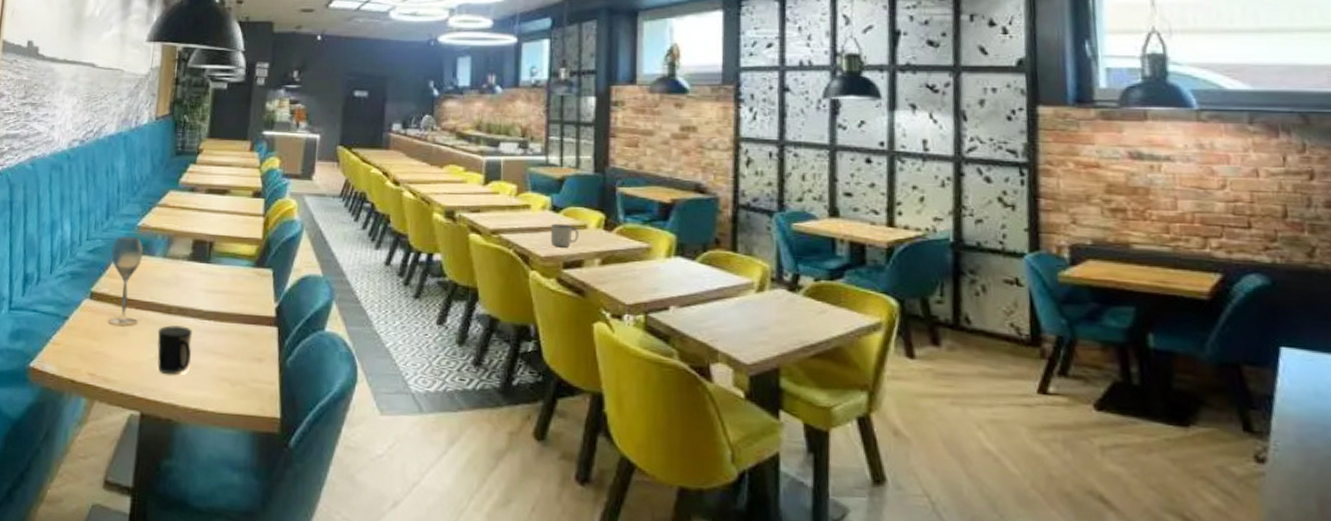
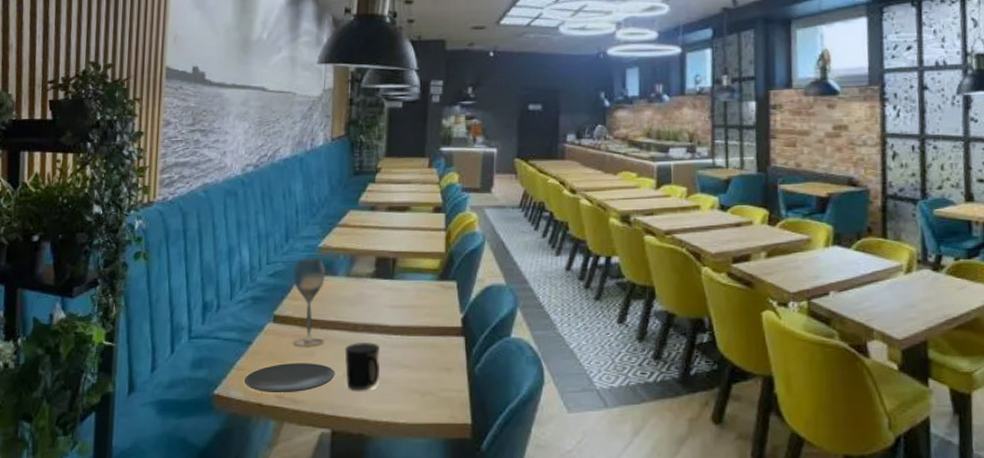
plate: none [58,341,147,372] -> present [243,363,335,394]
mug: present [550,223,579,248] -> none [719,221,745,244]

